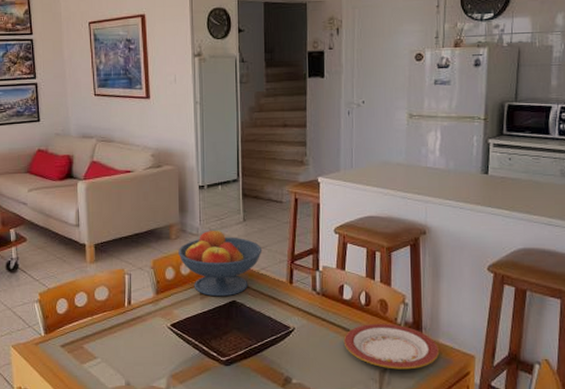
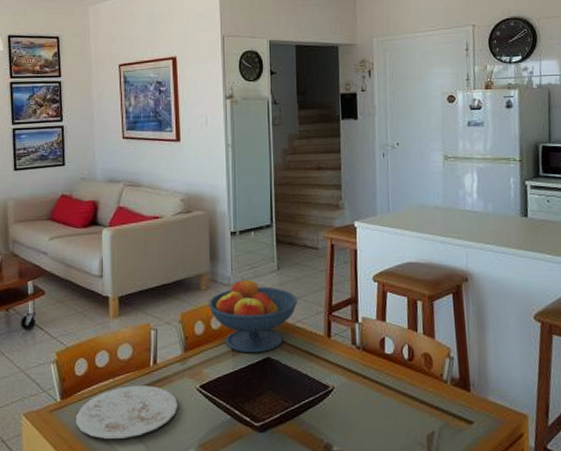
plate: none [59,324,151,368] -> present [76,386,178,439]
plate: present [343,323,440,370] -> none [387,379,490,433]

